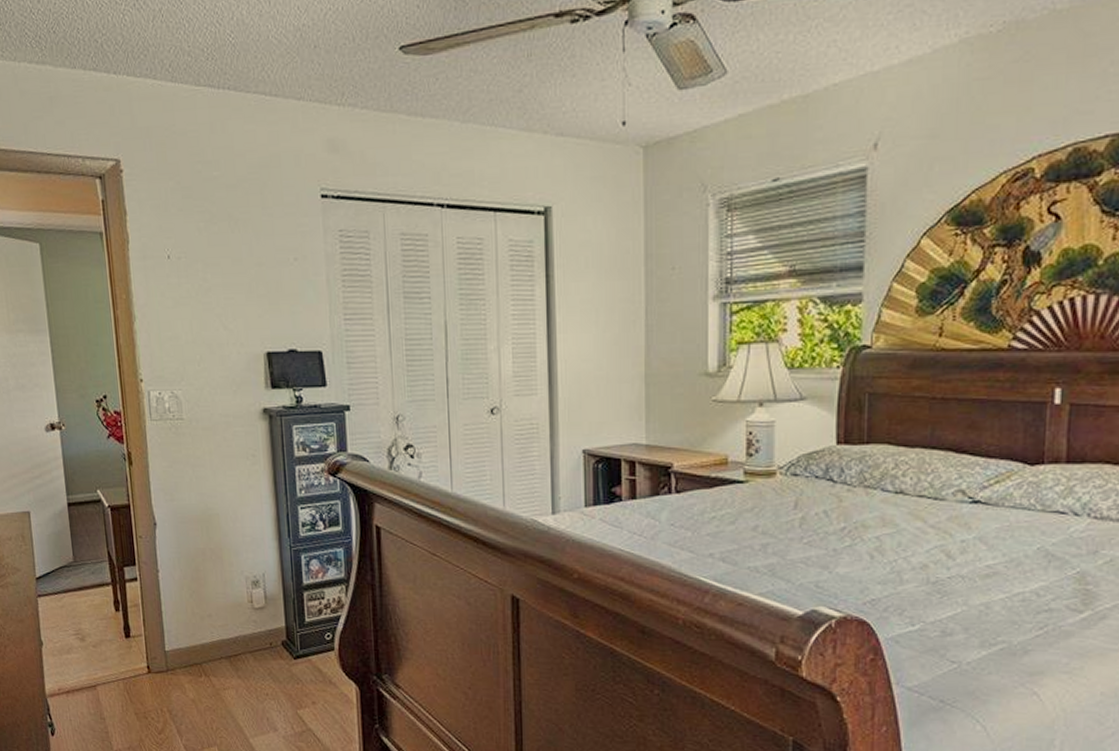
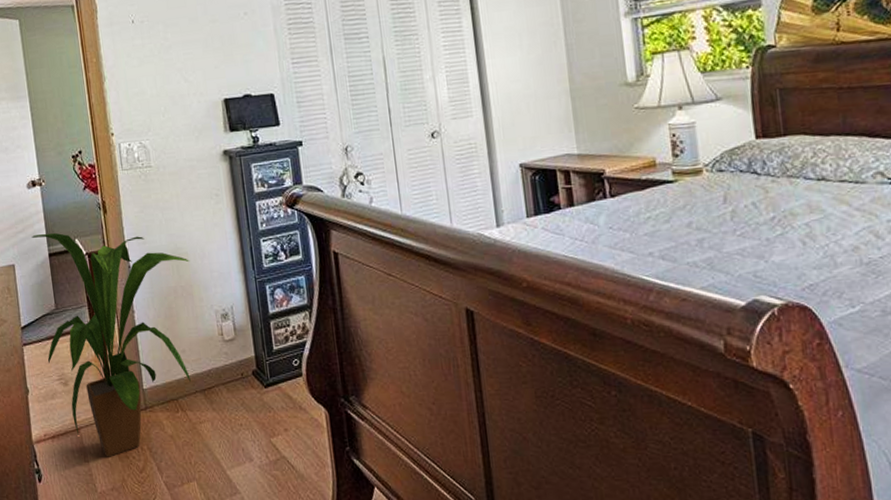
house plant: none [49,481,221,717] -> present [31,232,191,457]

